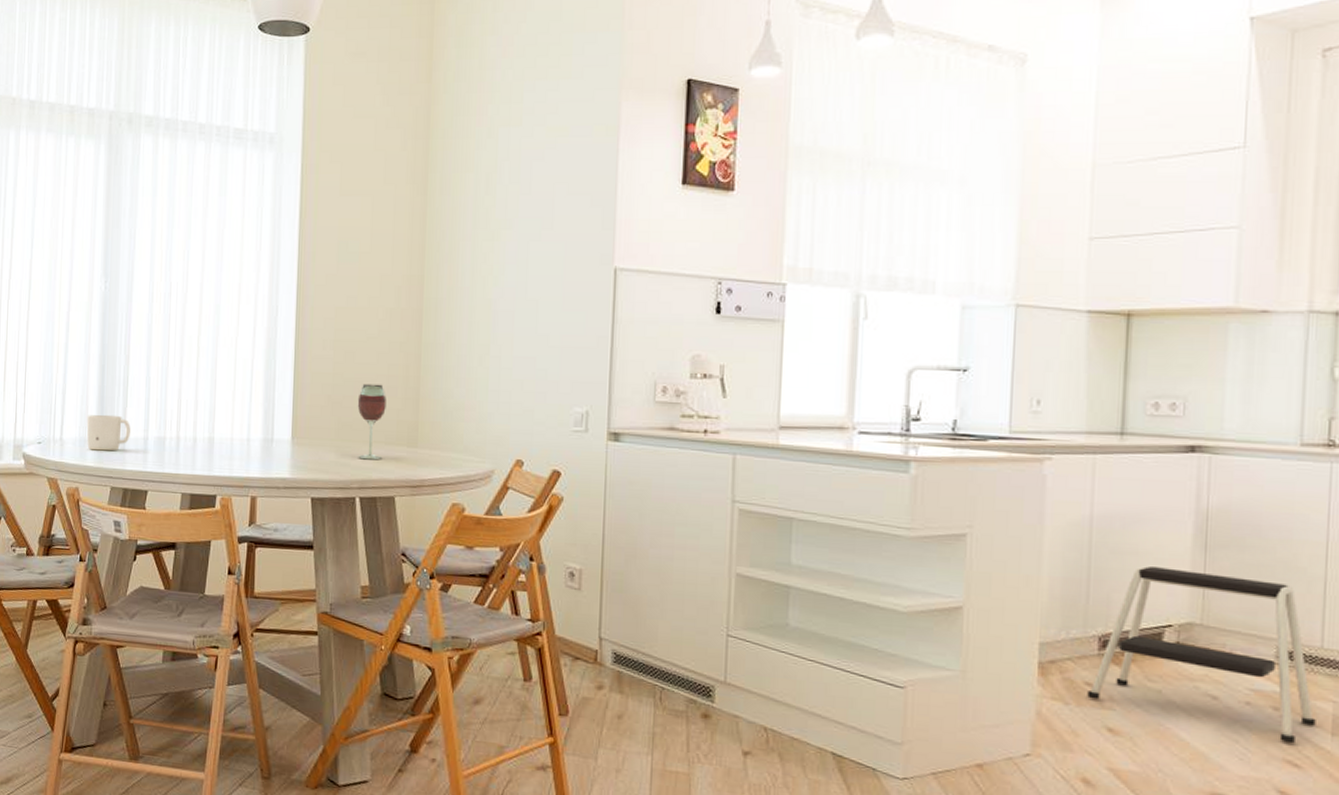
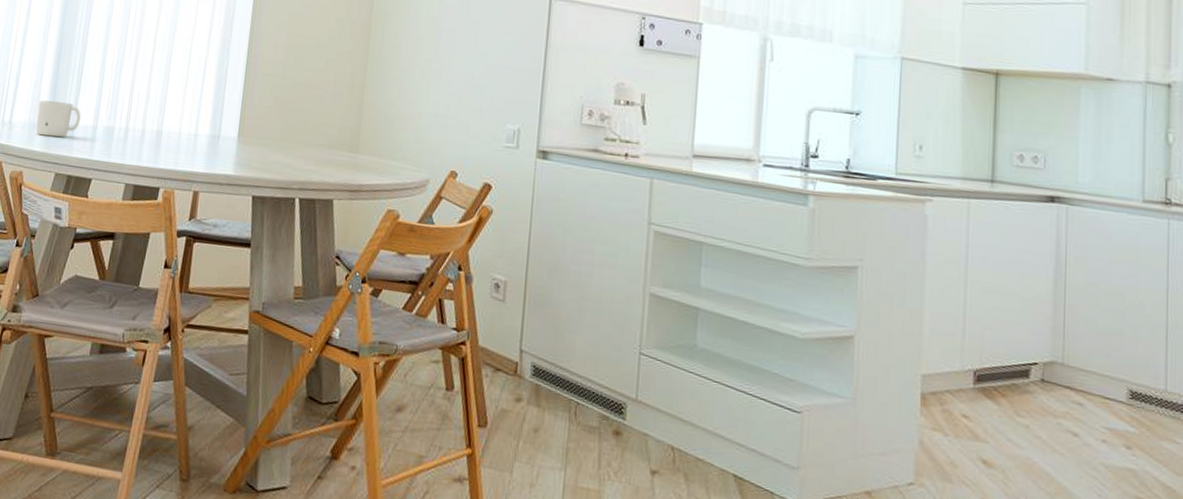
wineglass: present [357,383,386,460] -> none [300,88,332,163]
step stool: present [1087,566,1316,744] -> none [964,306,1163,482]

